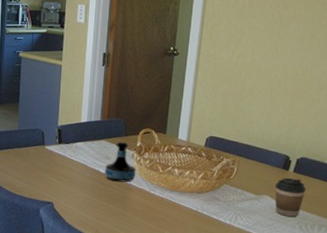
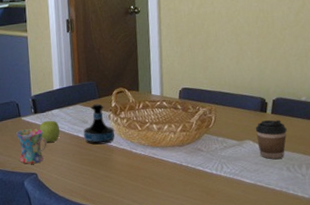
mug: none [38,158,67,193] -> present [16,129,47,164]
apple: none [61,152,82,174] -> present [39,120,60,142]

